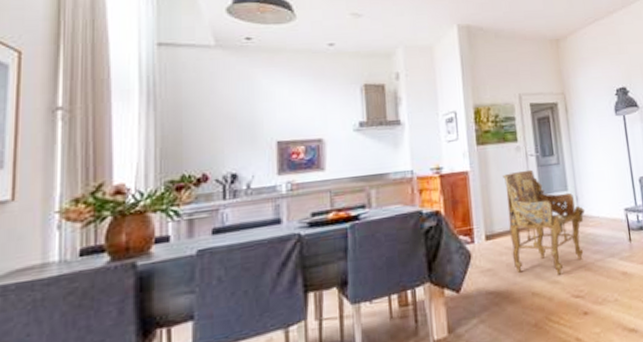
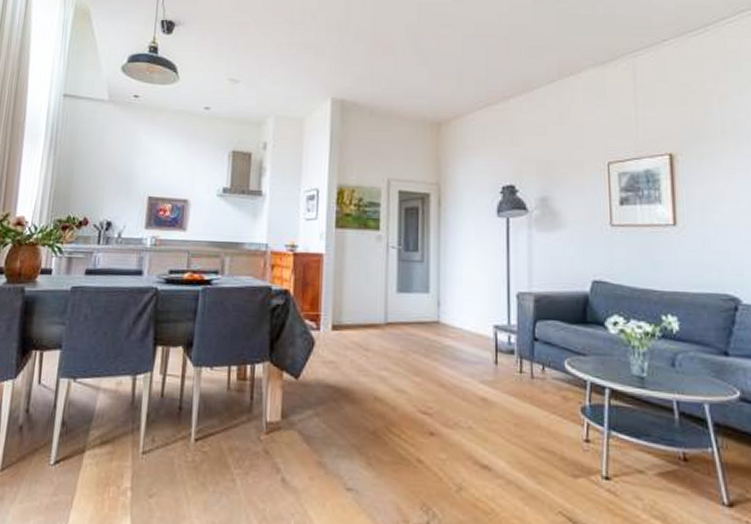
chair: present [503,169,586,275] -> none [358,262,447,385]

